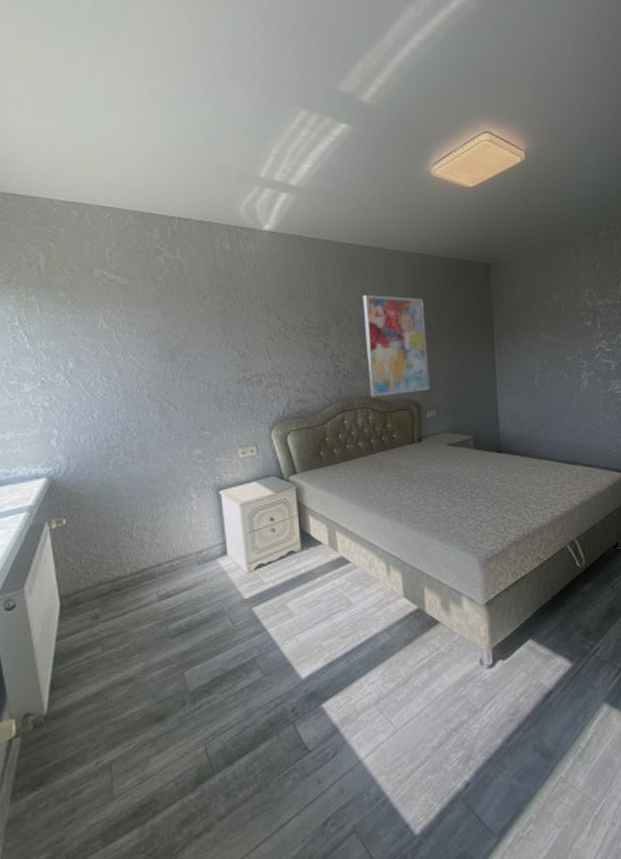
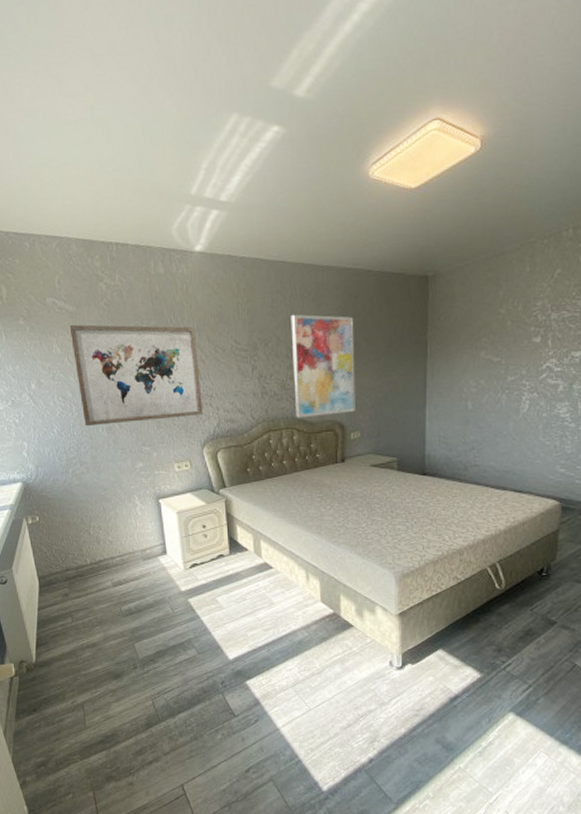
wall art: none [119,298,271,410] -> present [69,324,203,427]

